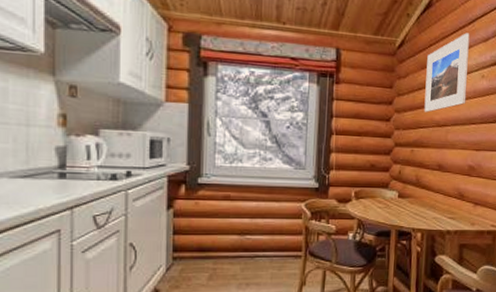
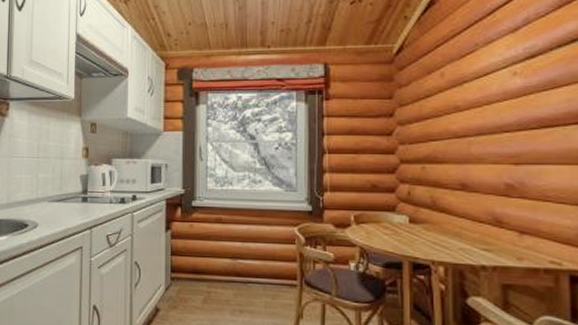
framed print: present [424,33,470,113] -> none [434,25,493,122]

